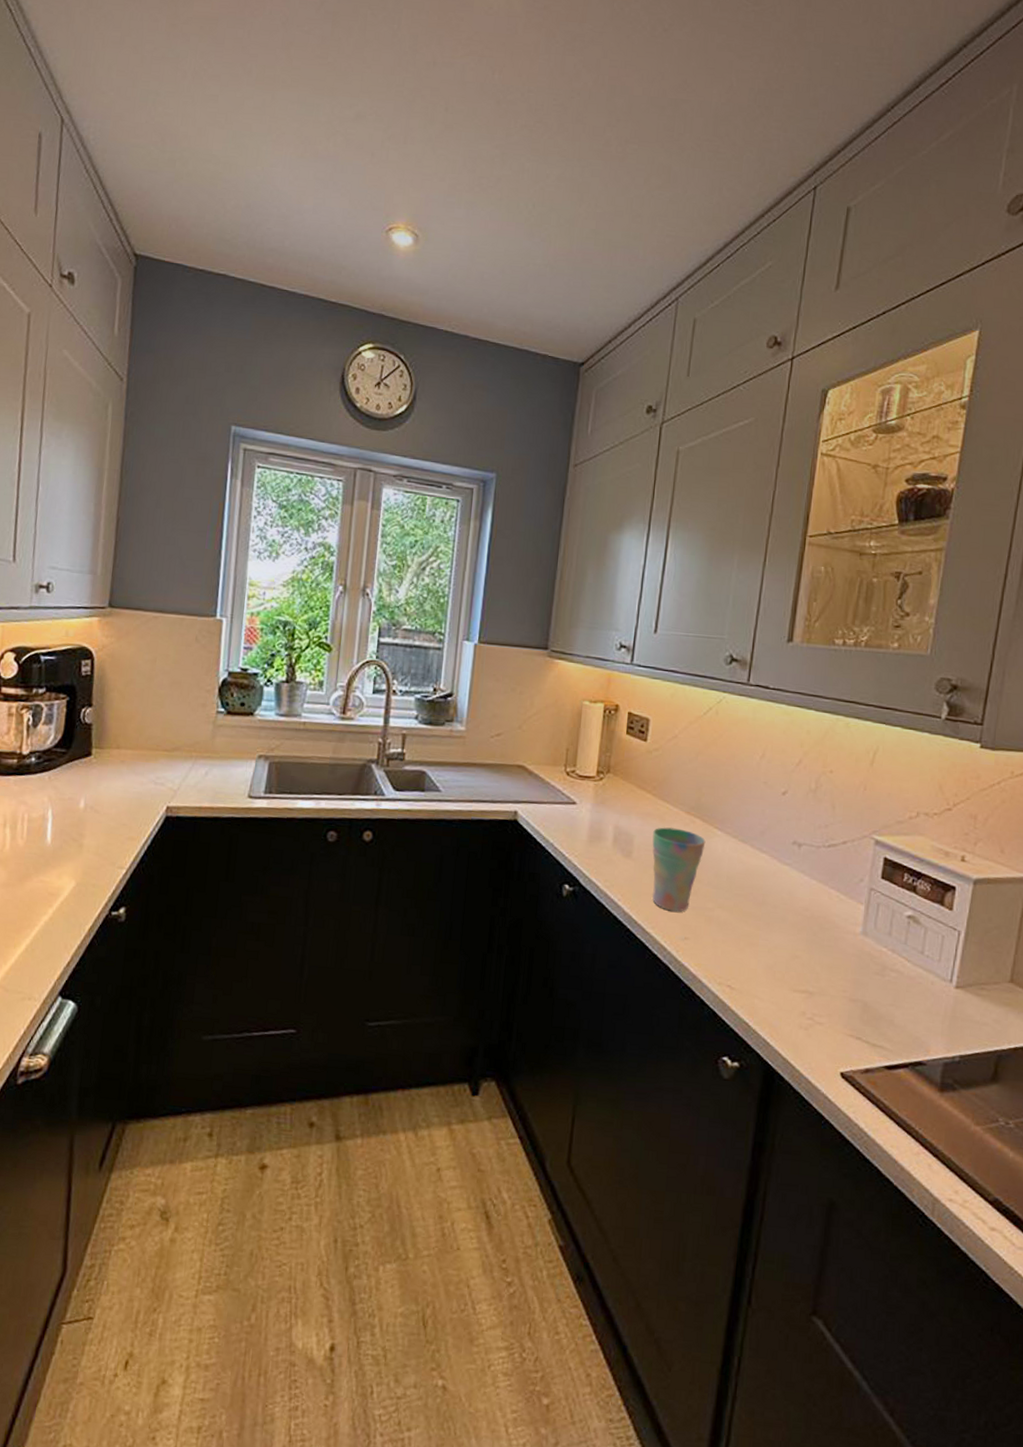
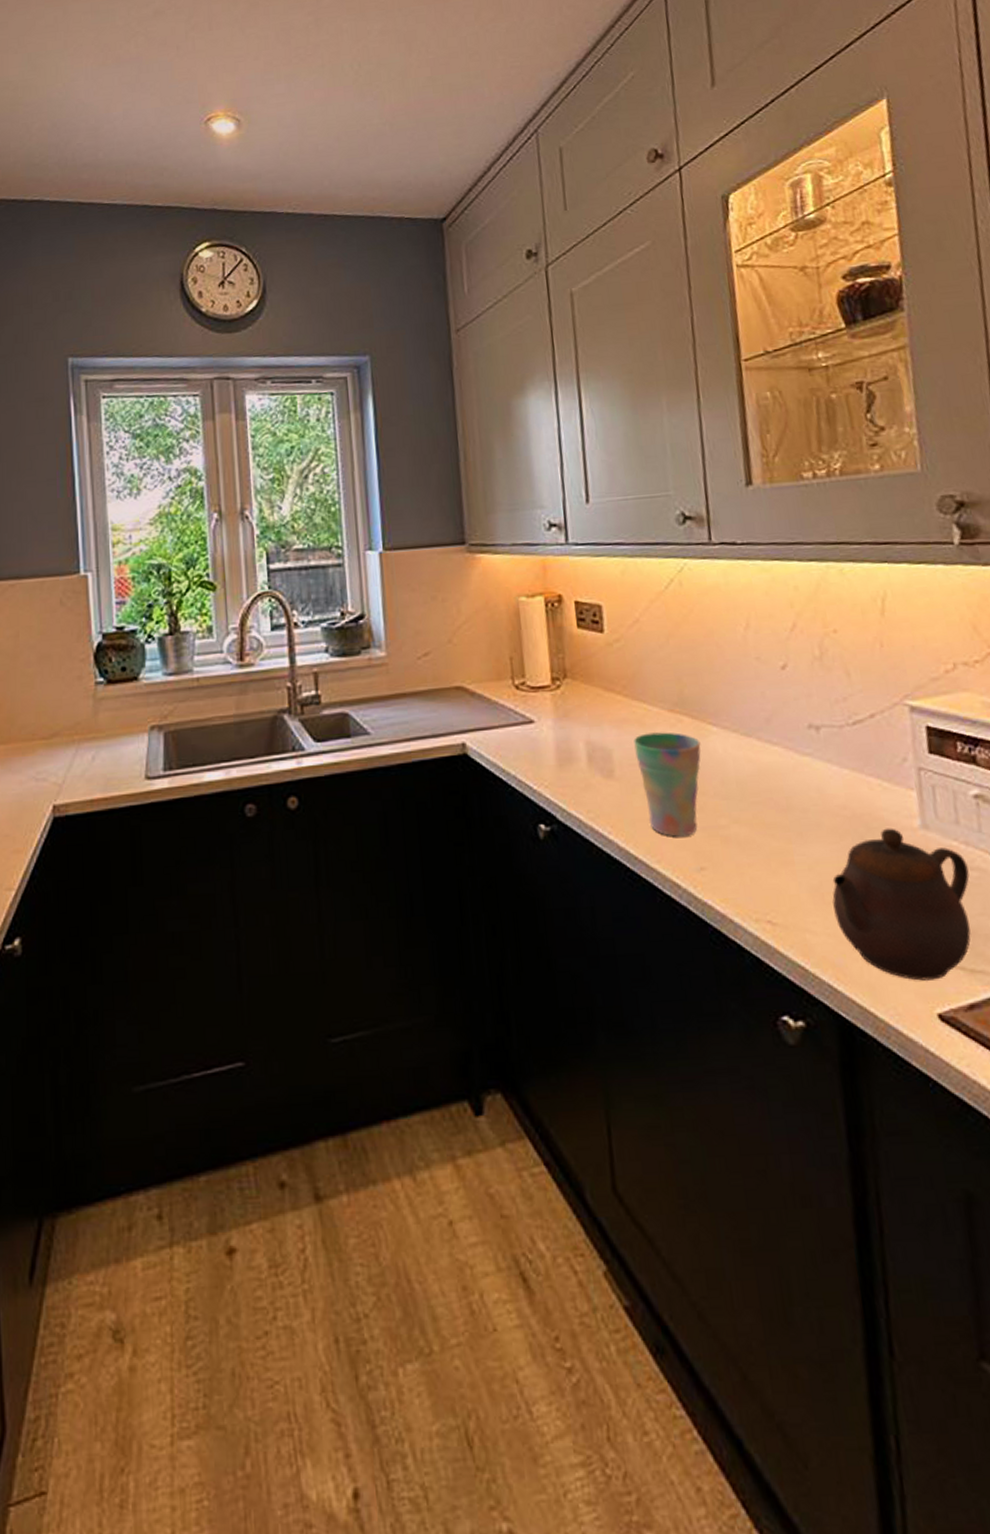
teapot: none [780,930,890,1048] -> present [832,828,971,981]

